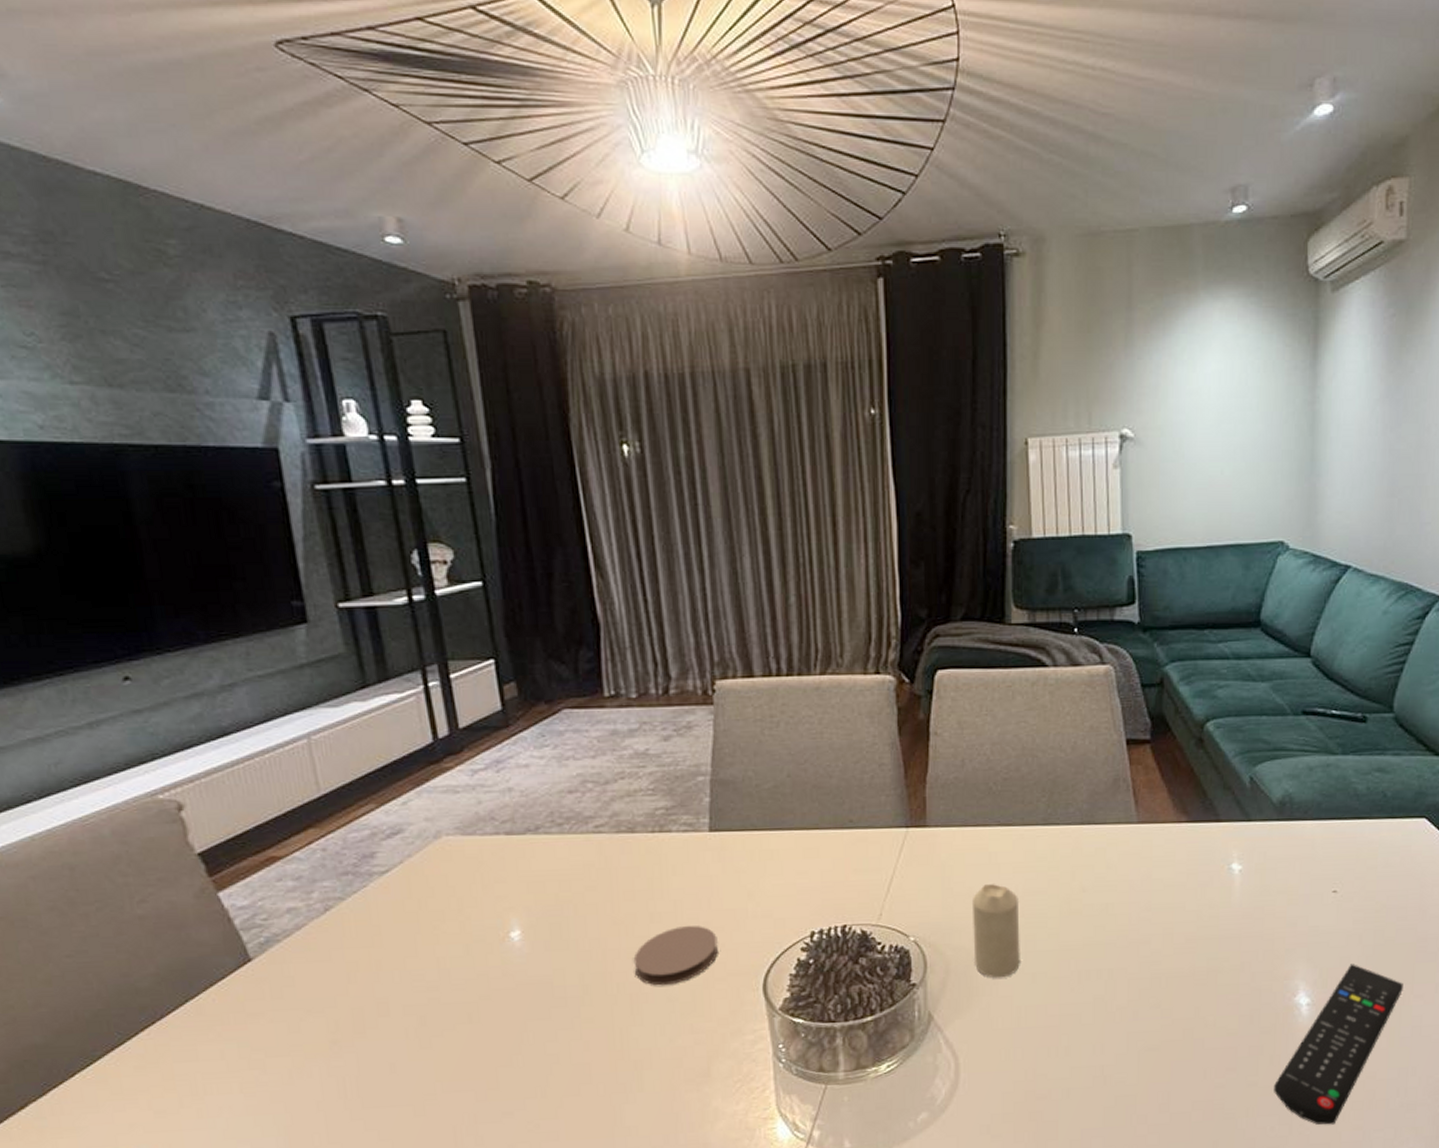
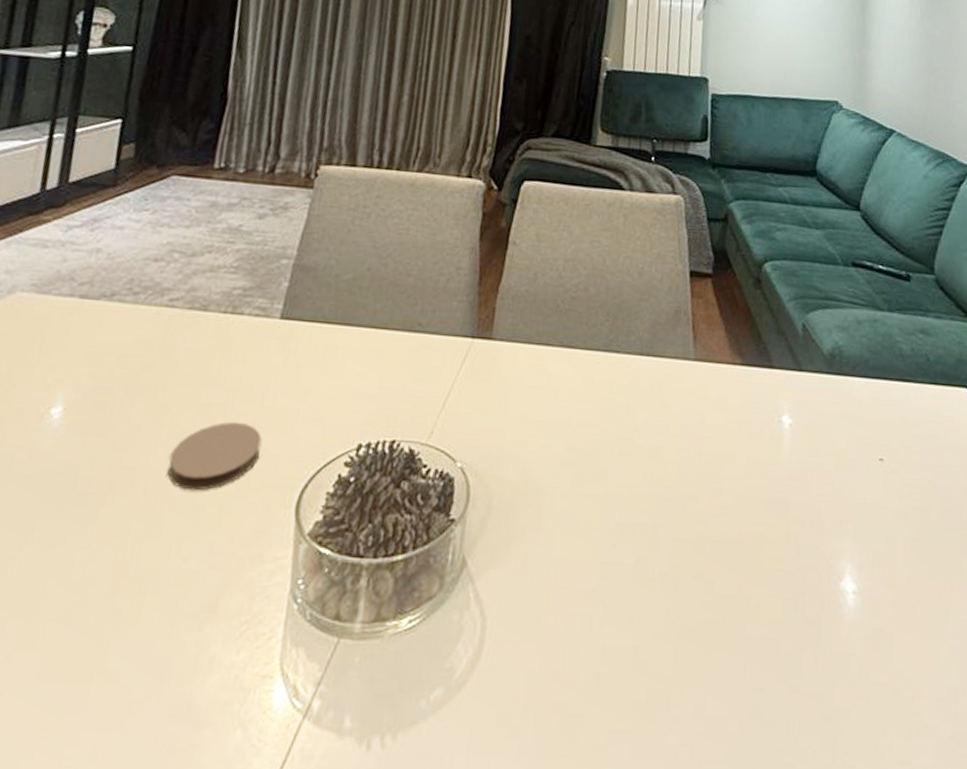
candle: present [973,884,1020,978] -> none [518,410,571,523]
remote control: present [1274,964,1403,1125] -> none [817,547,950,755]

